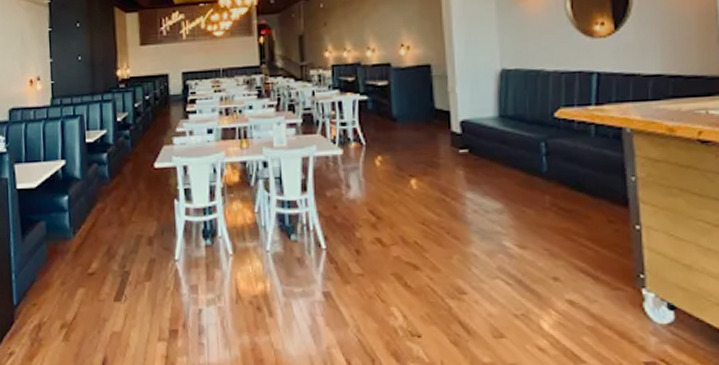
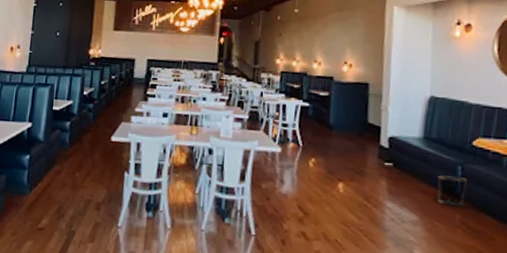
waste bin: none [519,154,553,187] -> present [437,175,467,206]

